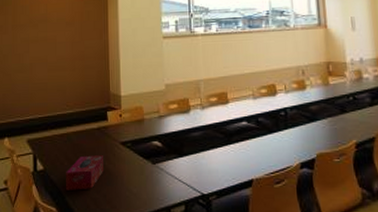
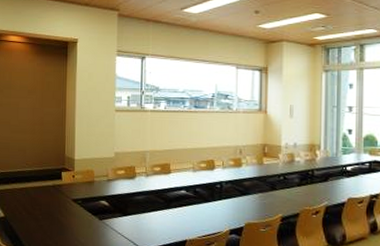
tissue box: present [66,155,103,190] -> none [23,208,57,237]

